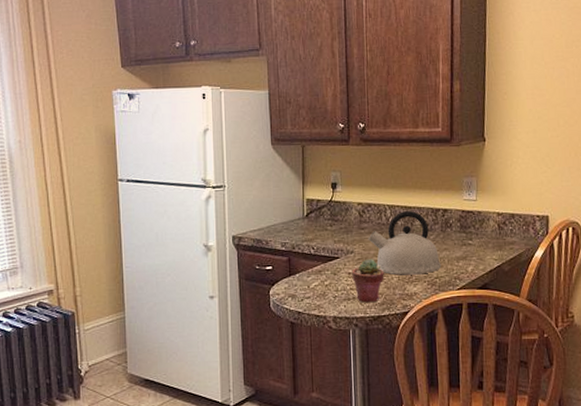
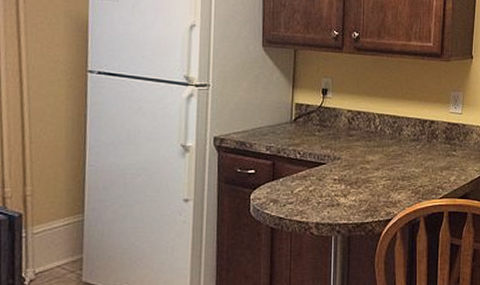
potted succulent: present [352,259,385,303] -> none [337,166,370,210]
kettle: present [368,211,442,275] -> none [356,121,426,183]

